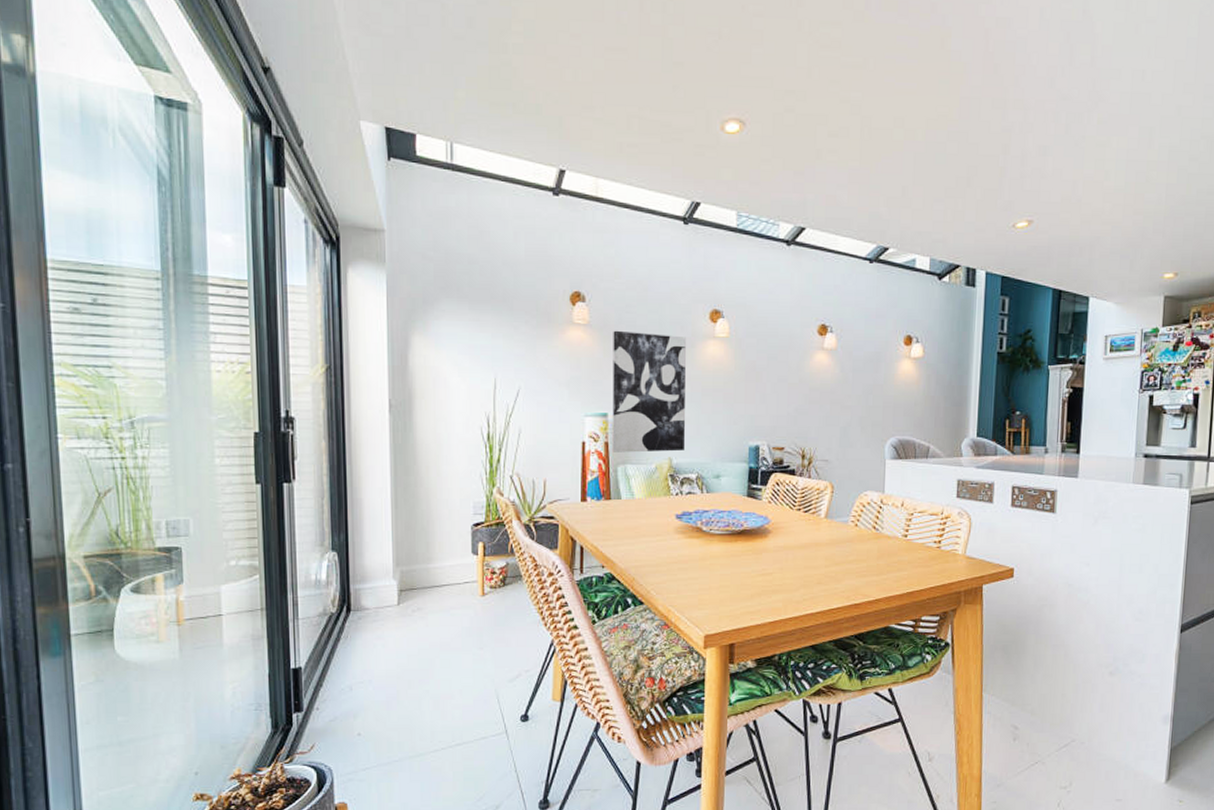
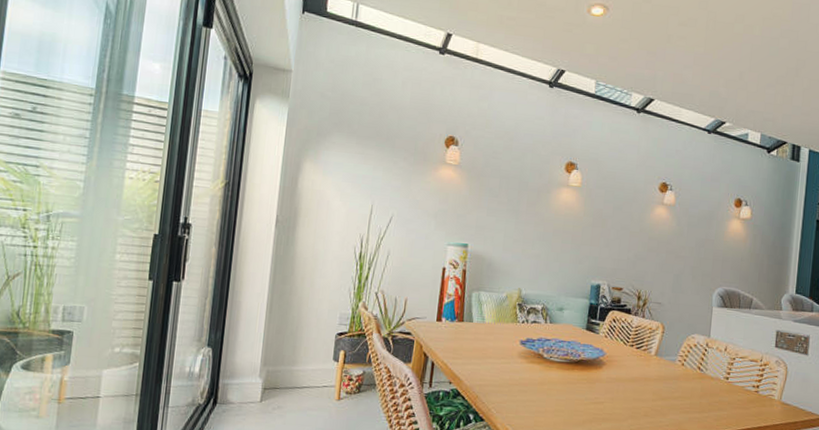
wall art: present [612,330,686,453] -> none [469,172,543,284]

